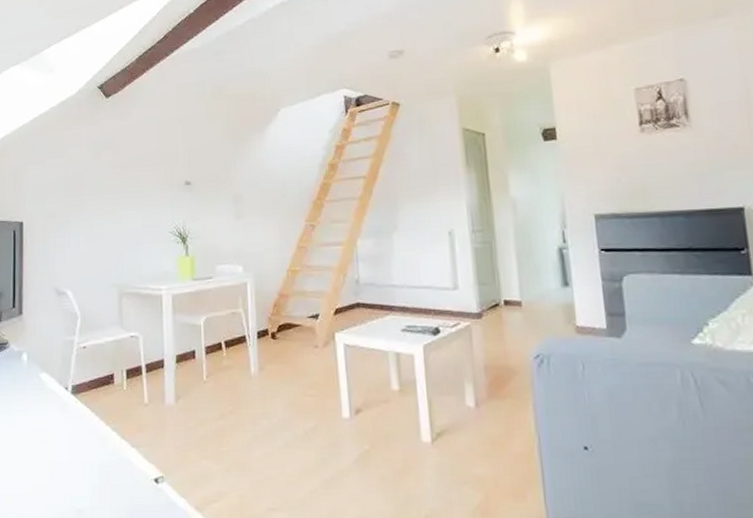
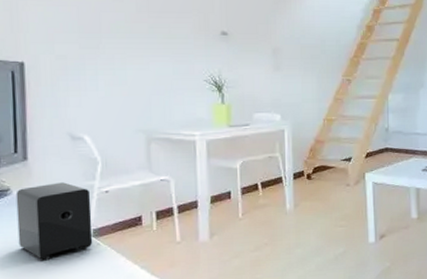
speaker: none [12,337,72,414] -> present [15,182,93,260]

